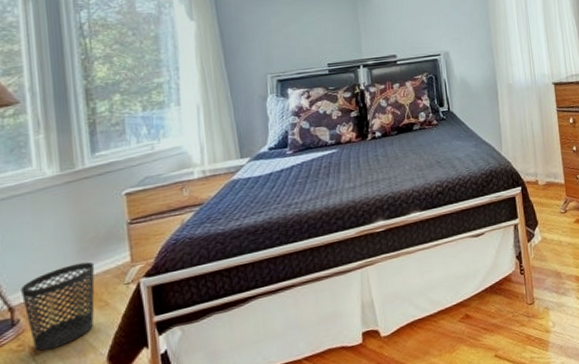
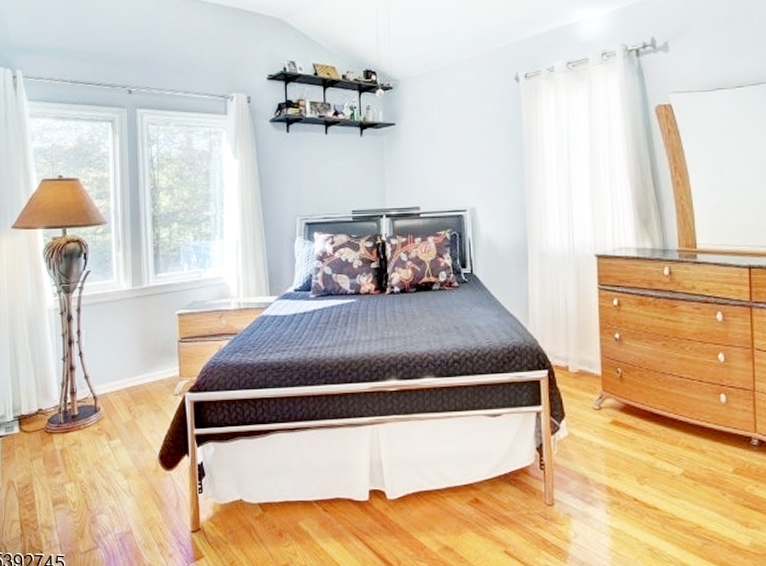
wastebasket: present [21,261,95,352] -> none [102,369,153,438]

